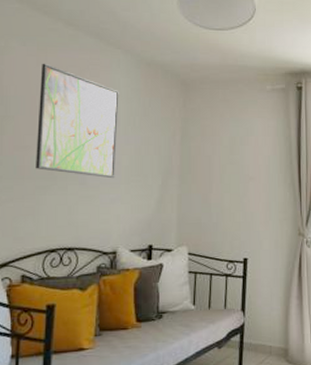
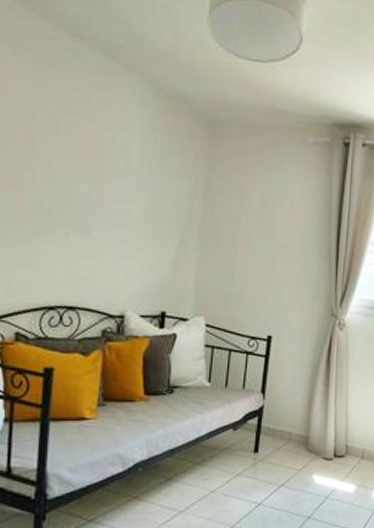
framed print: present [36,63,119,179] -> none [32,81,133,232]

